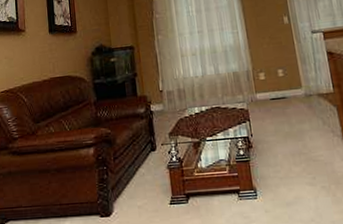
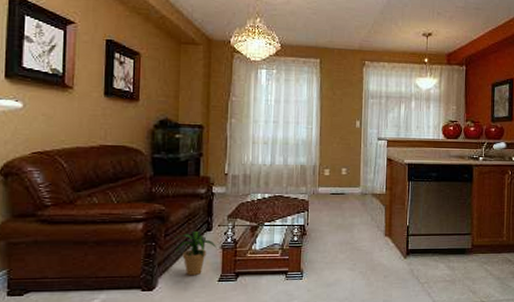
potted plant: none [122,151,164,200] -> present [173,230,217,276]

